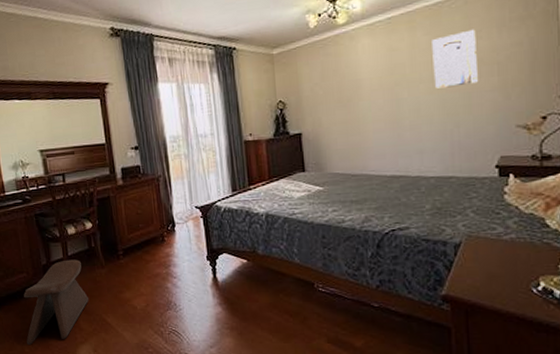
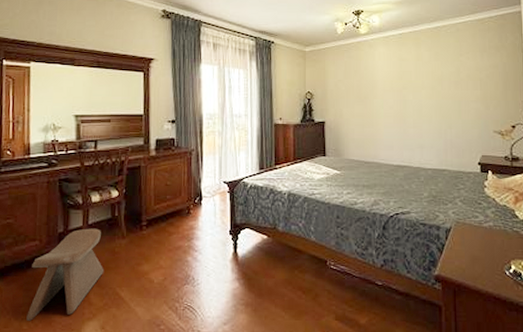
wall art: present [432,29,479,89] -> none [432,51,467,95]

